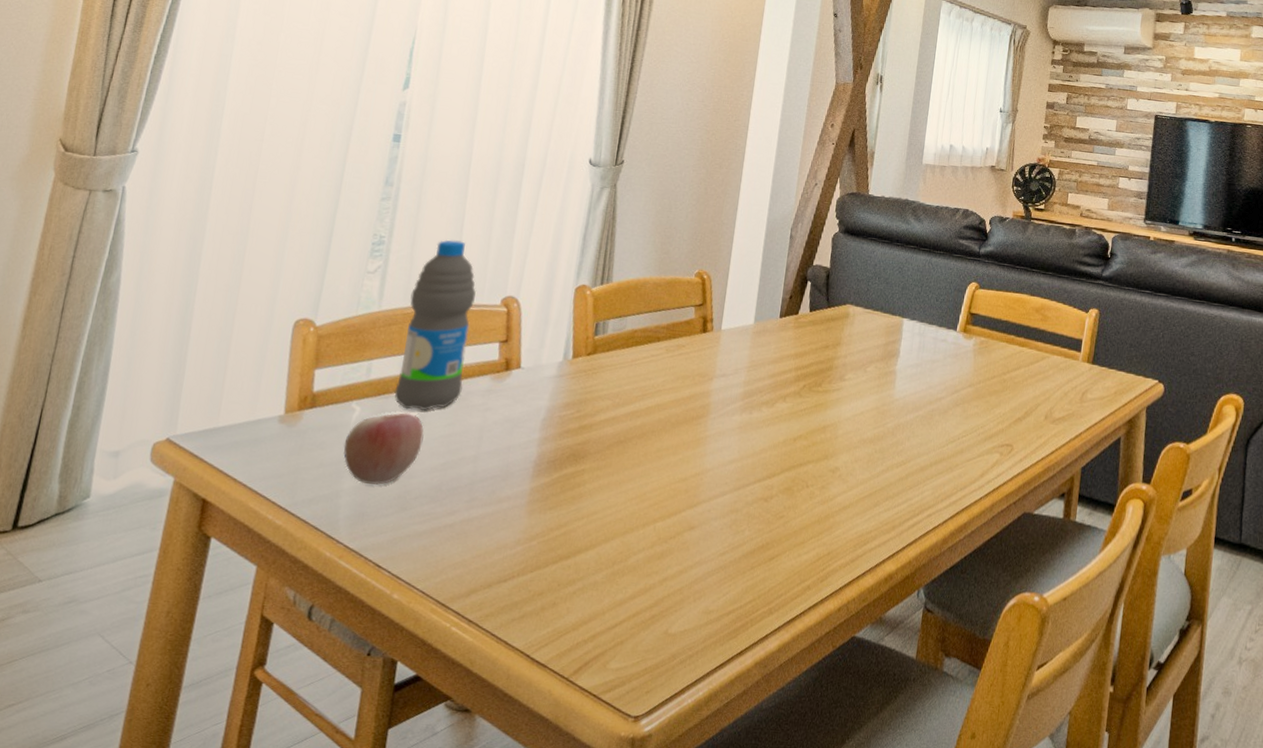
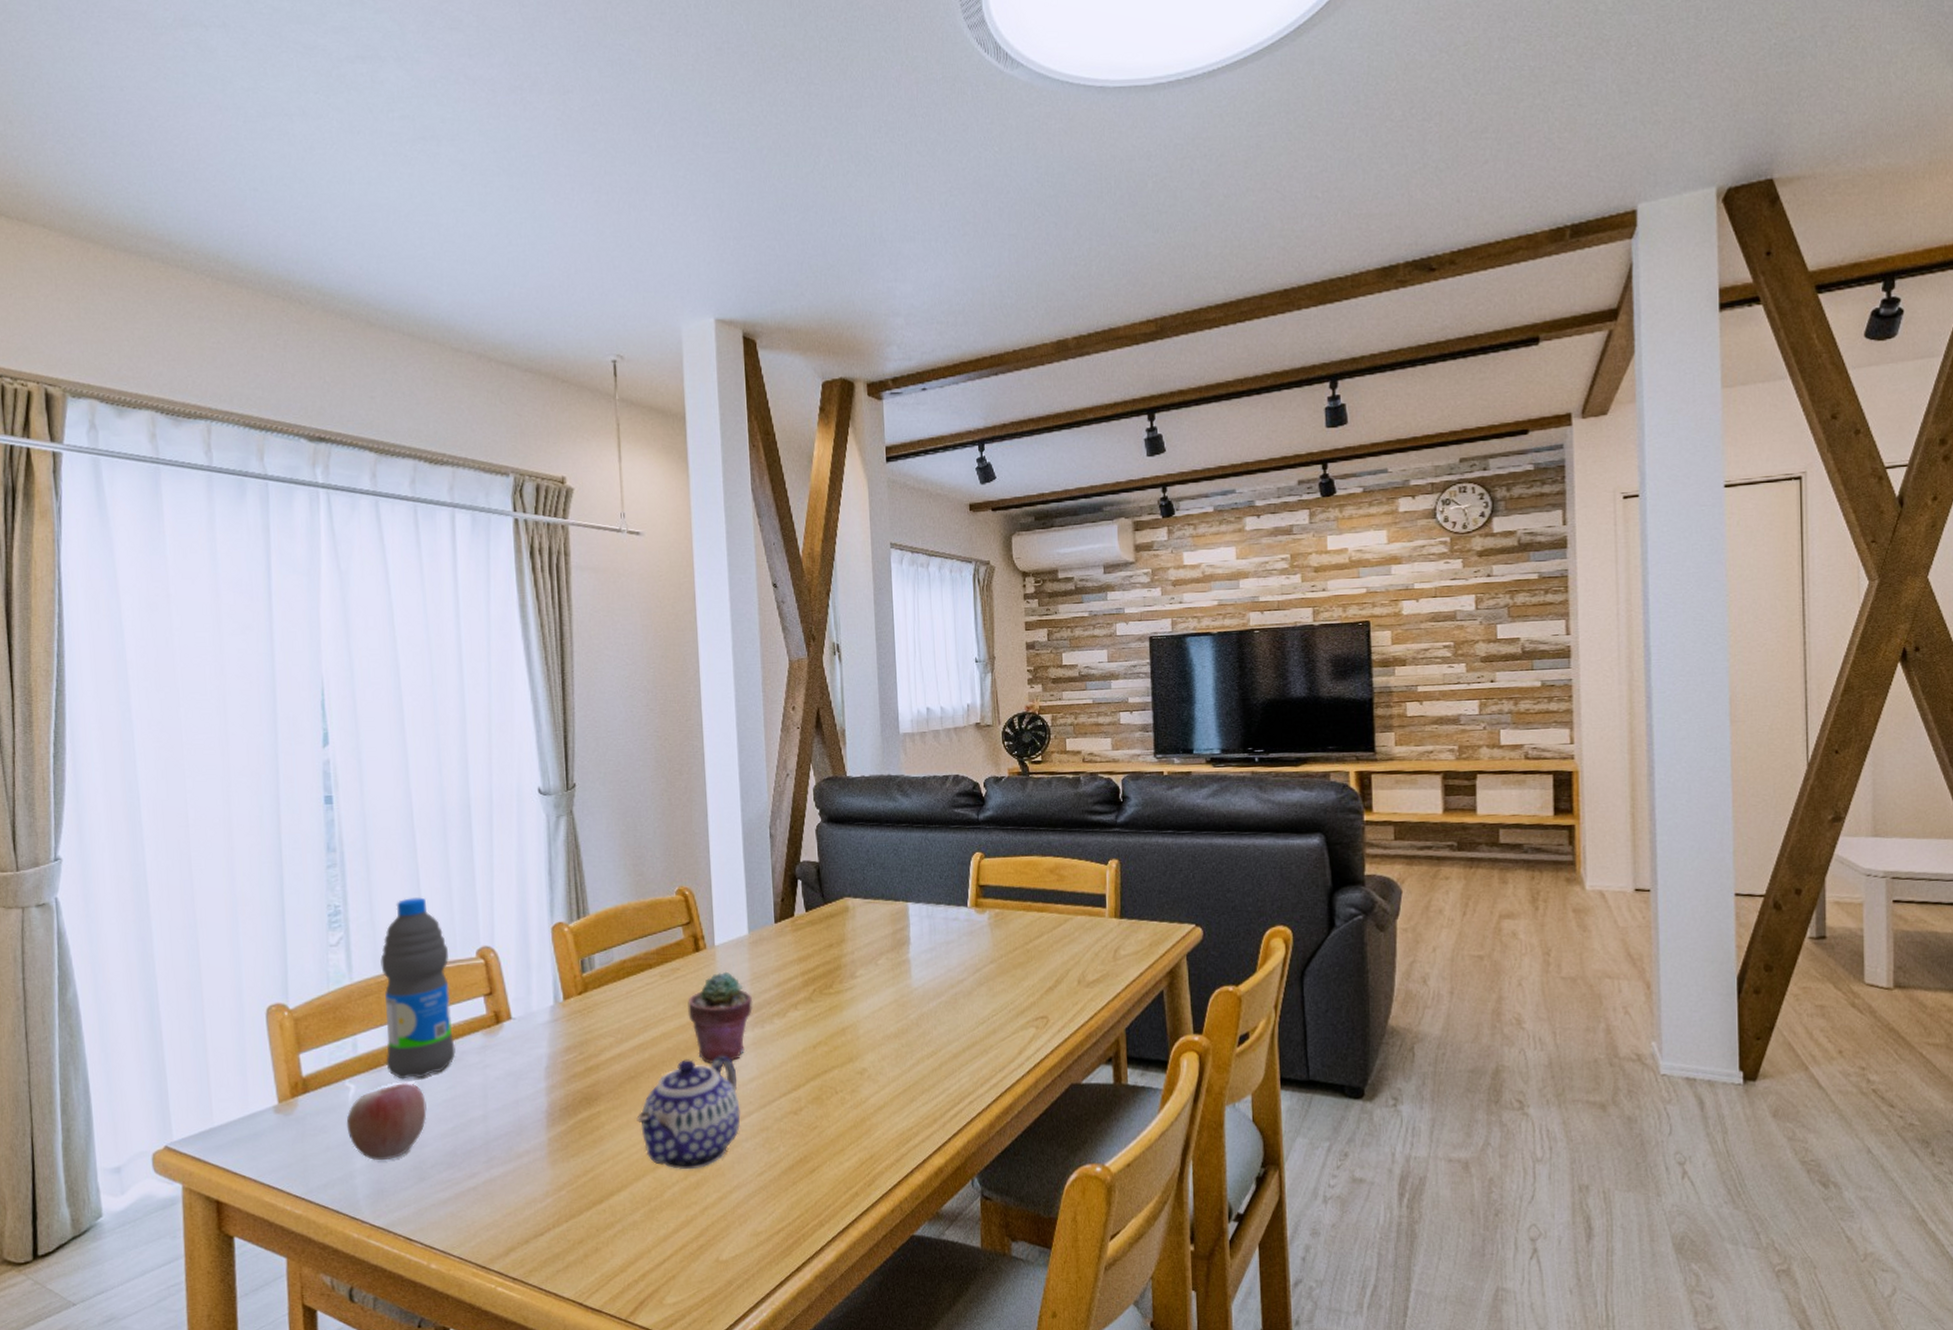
teapot: none [617,432,719,540] -> present [636,1055,741,1170]
potted succulent: none [684,355,747,441] -> present [688,971,753,1065]

